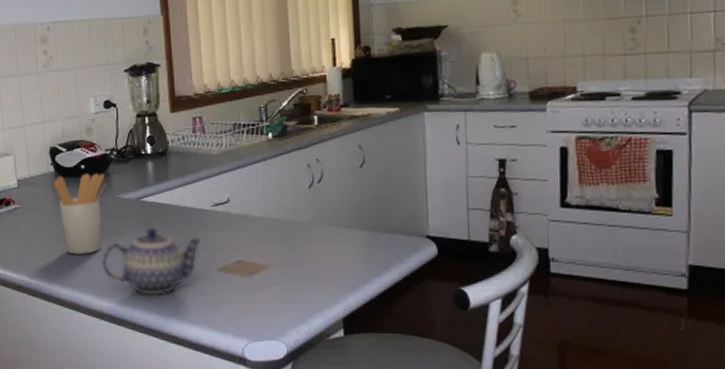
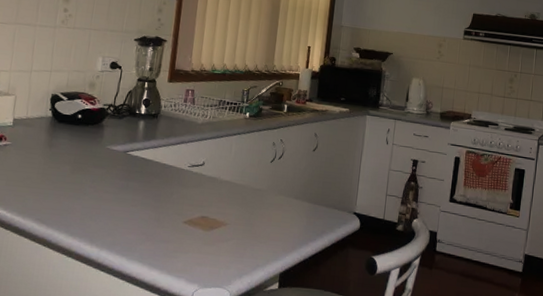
utensil holder: present [53,173,106,255] -> none [48,122,98,196]
teapot: present [101,227,202,296] -> none [79,178,175,240]

